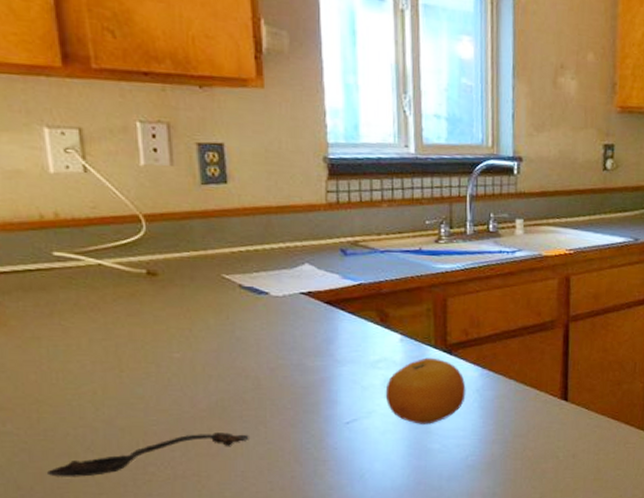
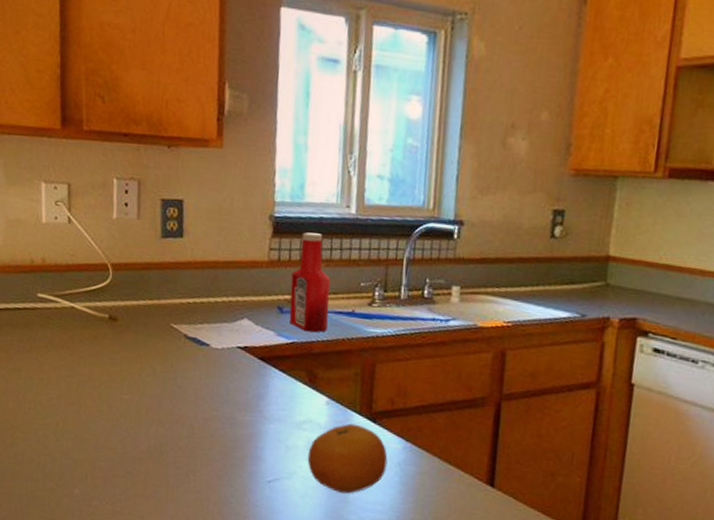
spoon: present [47,433,249,477] -> none [14,474,180,502]
ketchup bottle: none [352,173,395,273] -> present [289,232,331,333]

